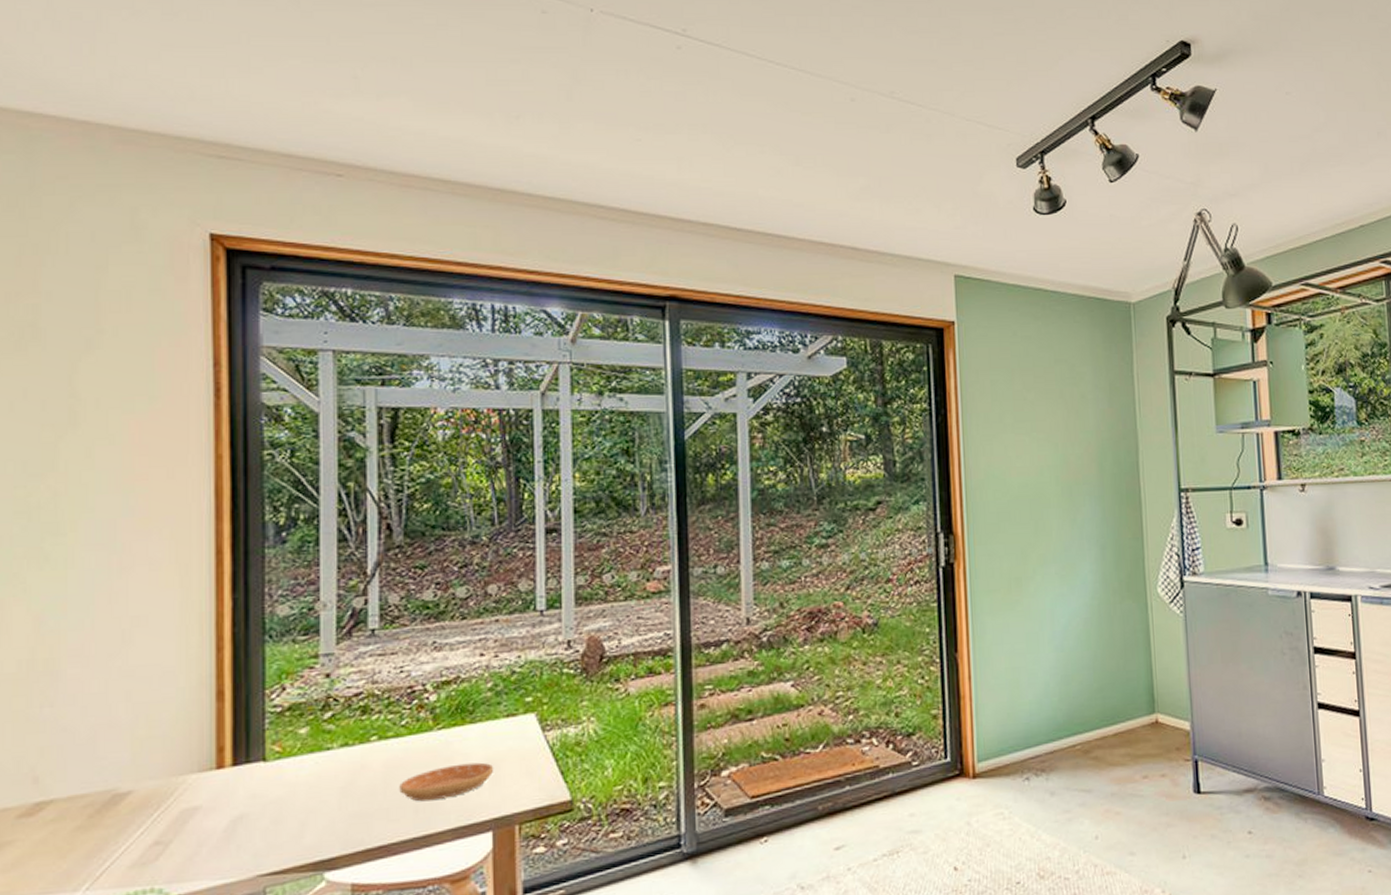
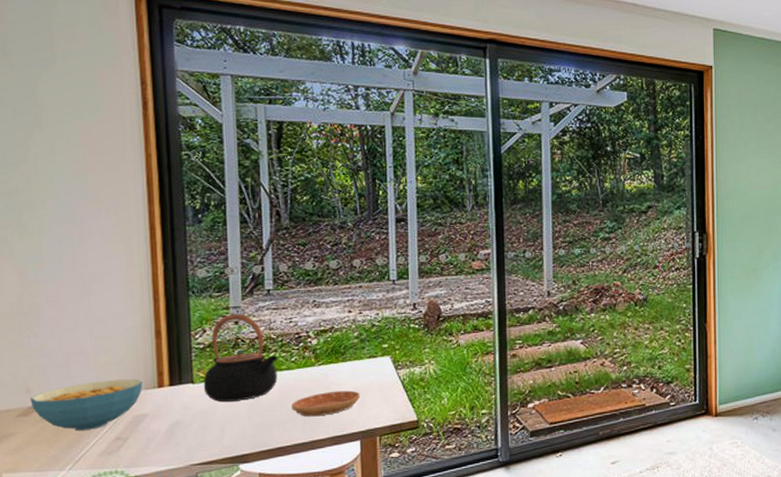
cereal bowl: none [37,758,196,835] -> present [30,379,143,431]
teapot: none [279,663,384,786] -> present [203,314,279,402]

